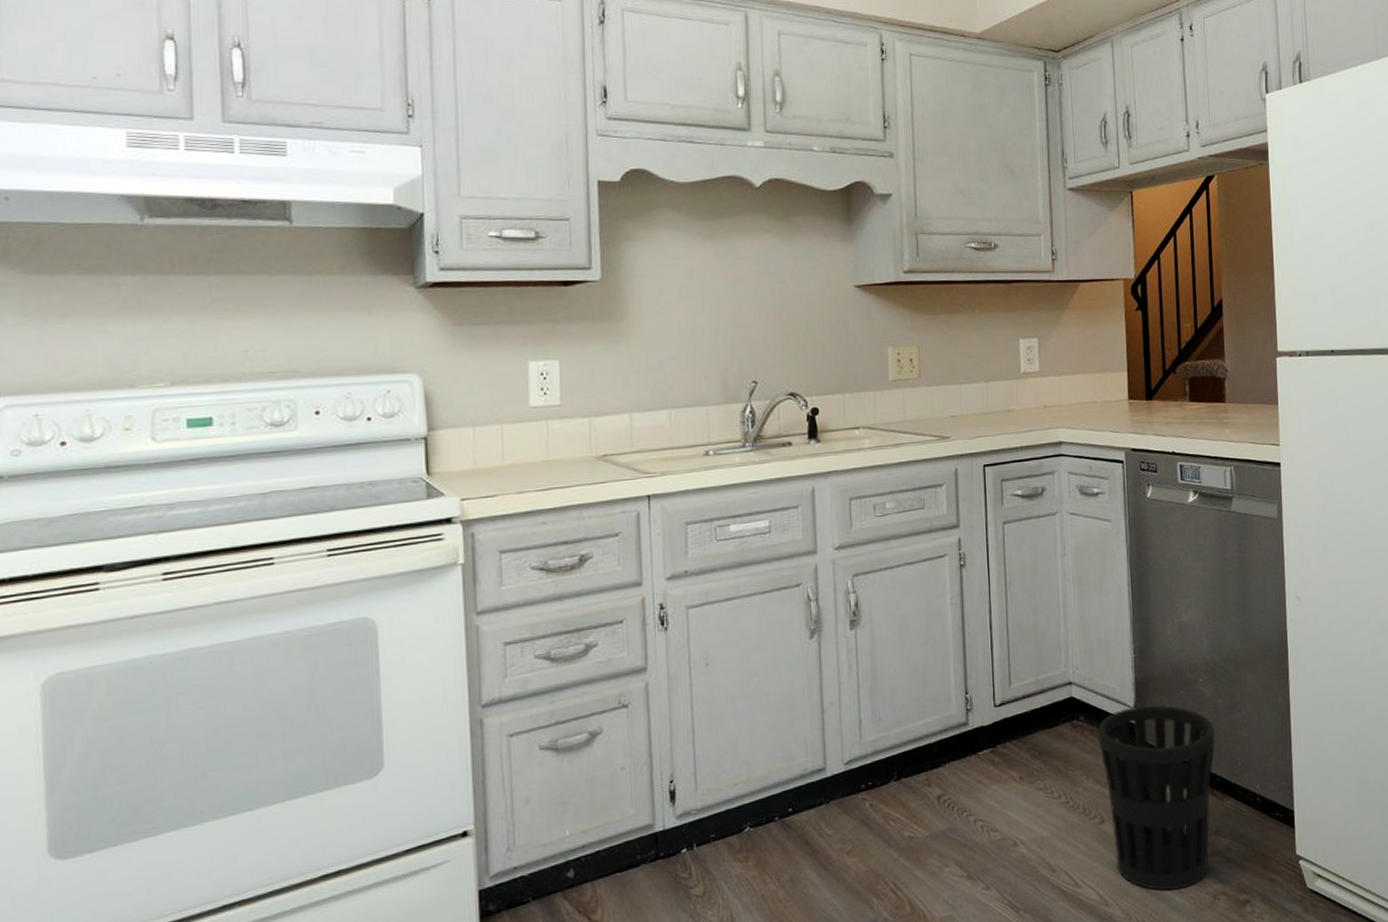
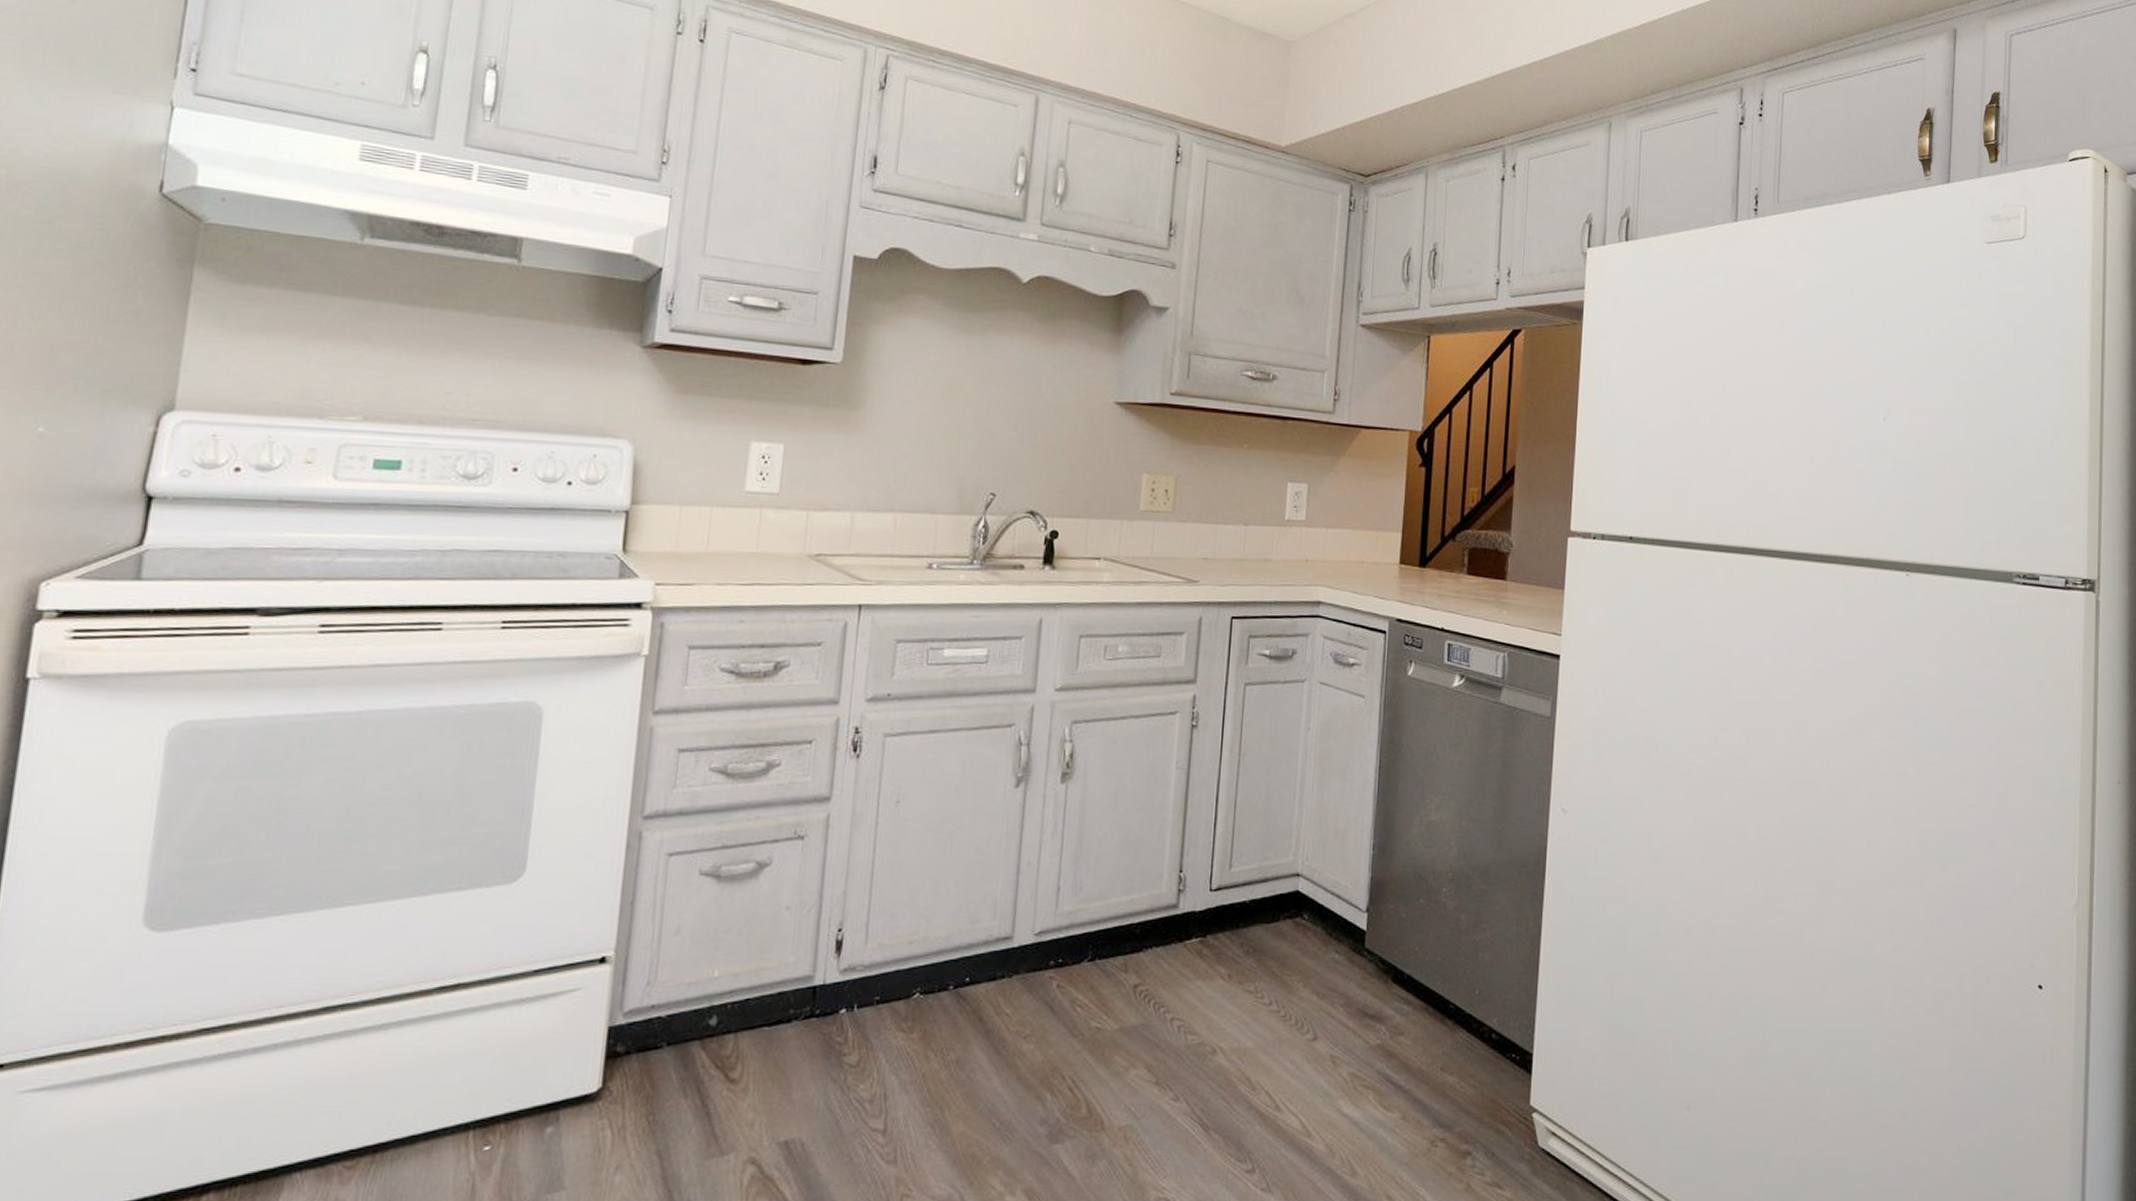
wastebasket: present [1097,705,1216,891] -> none [1321,911,1454,1129]

